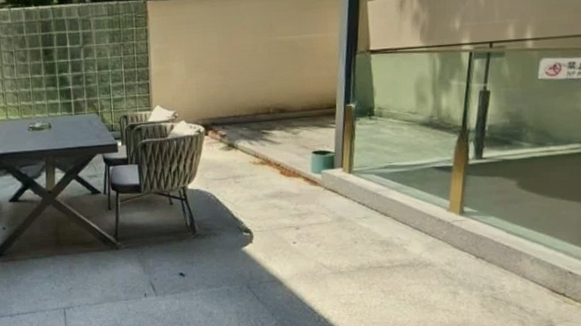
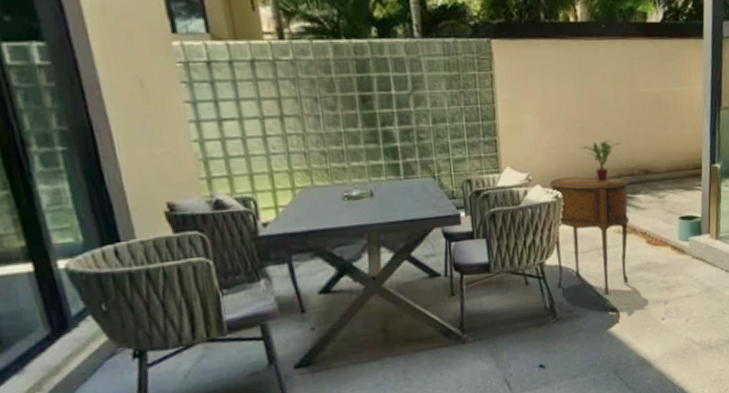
side table: none [193,114,265,217] -> present [549,176,630,295]
potted plant: none [222,81,259,119] -> present [581,139,621,182]

